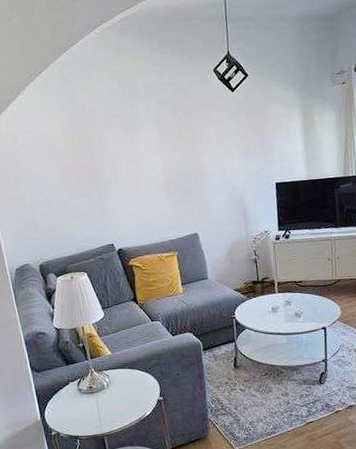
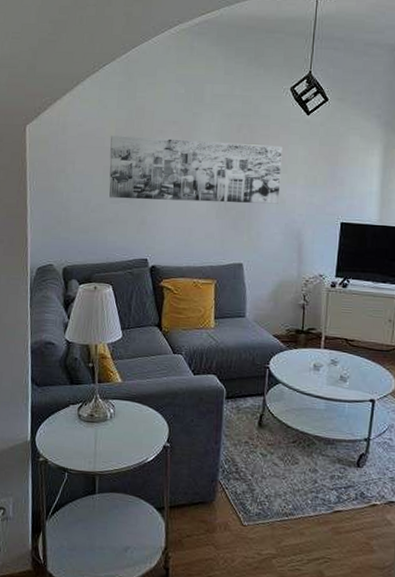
wall art: none [58,124,220,195] -> present [109,135,283,204]

